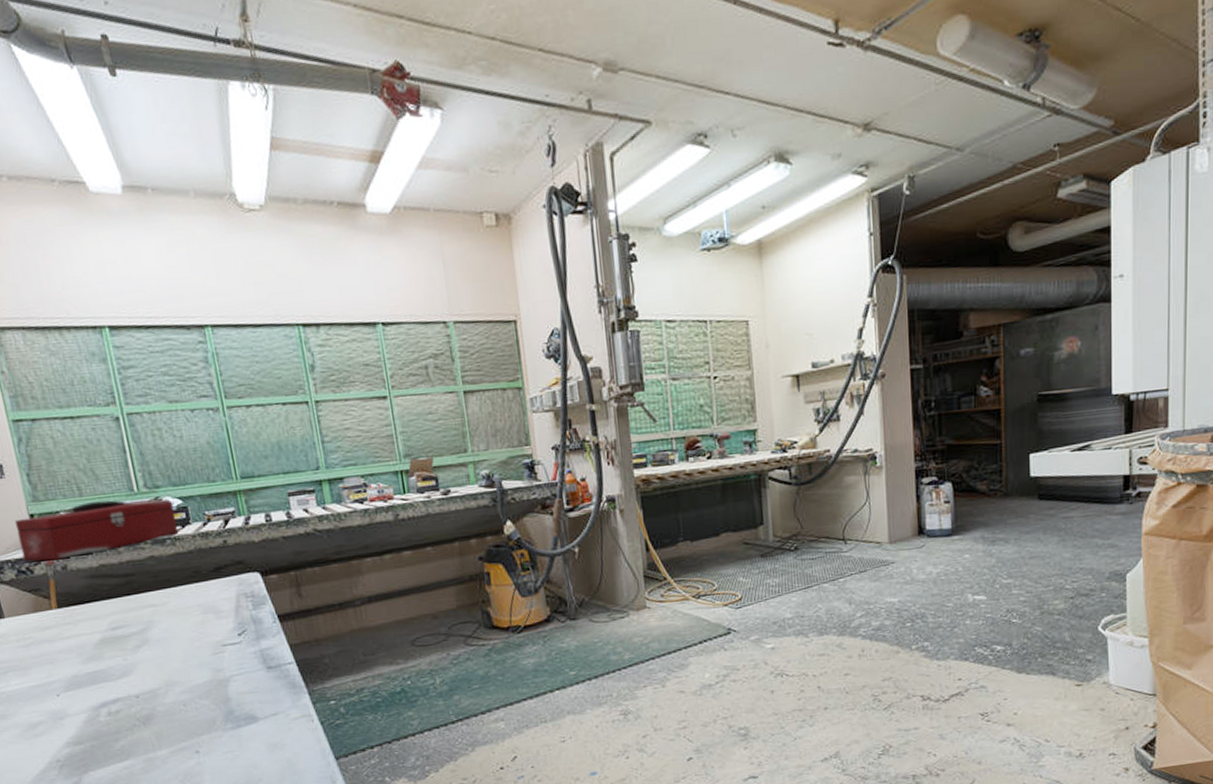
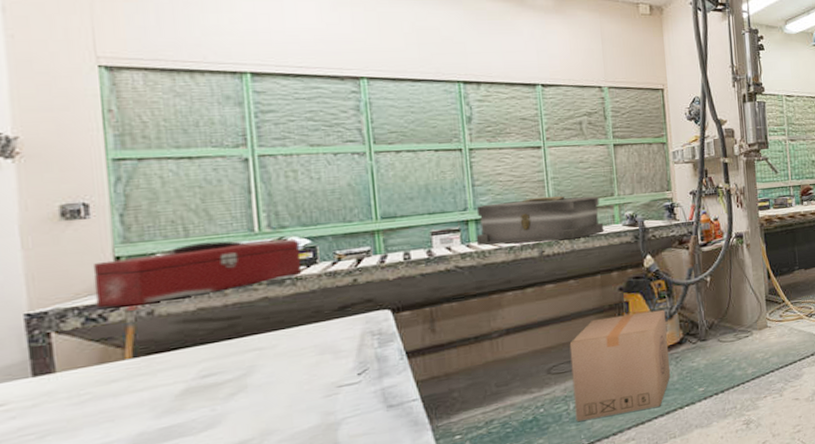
tool box: none [328,452,460,508] -> present [476,195,605,246]
cardboard box: none [431,582,539,697] -> present [569,309,671,422]

